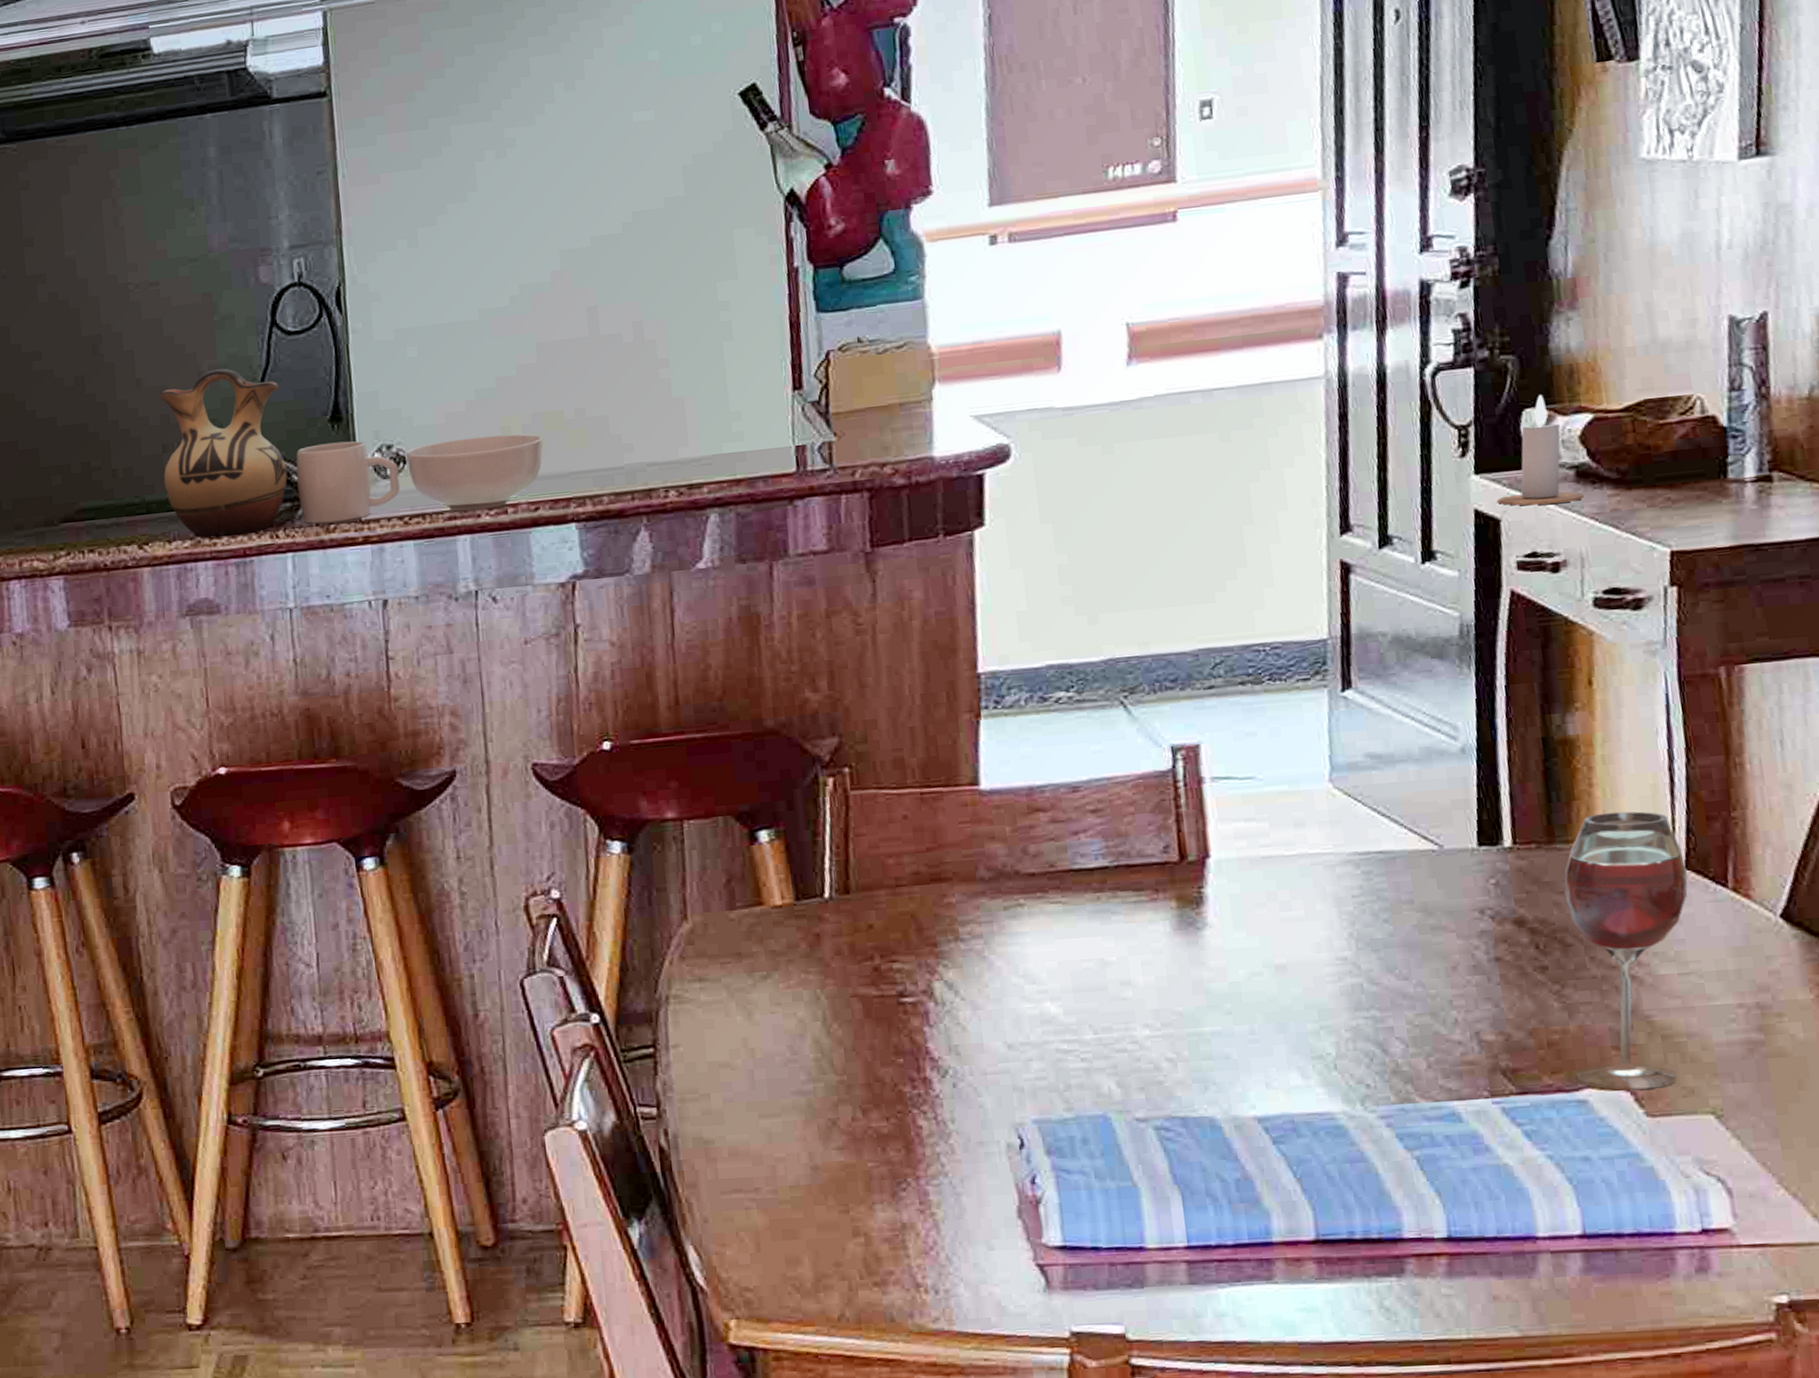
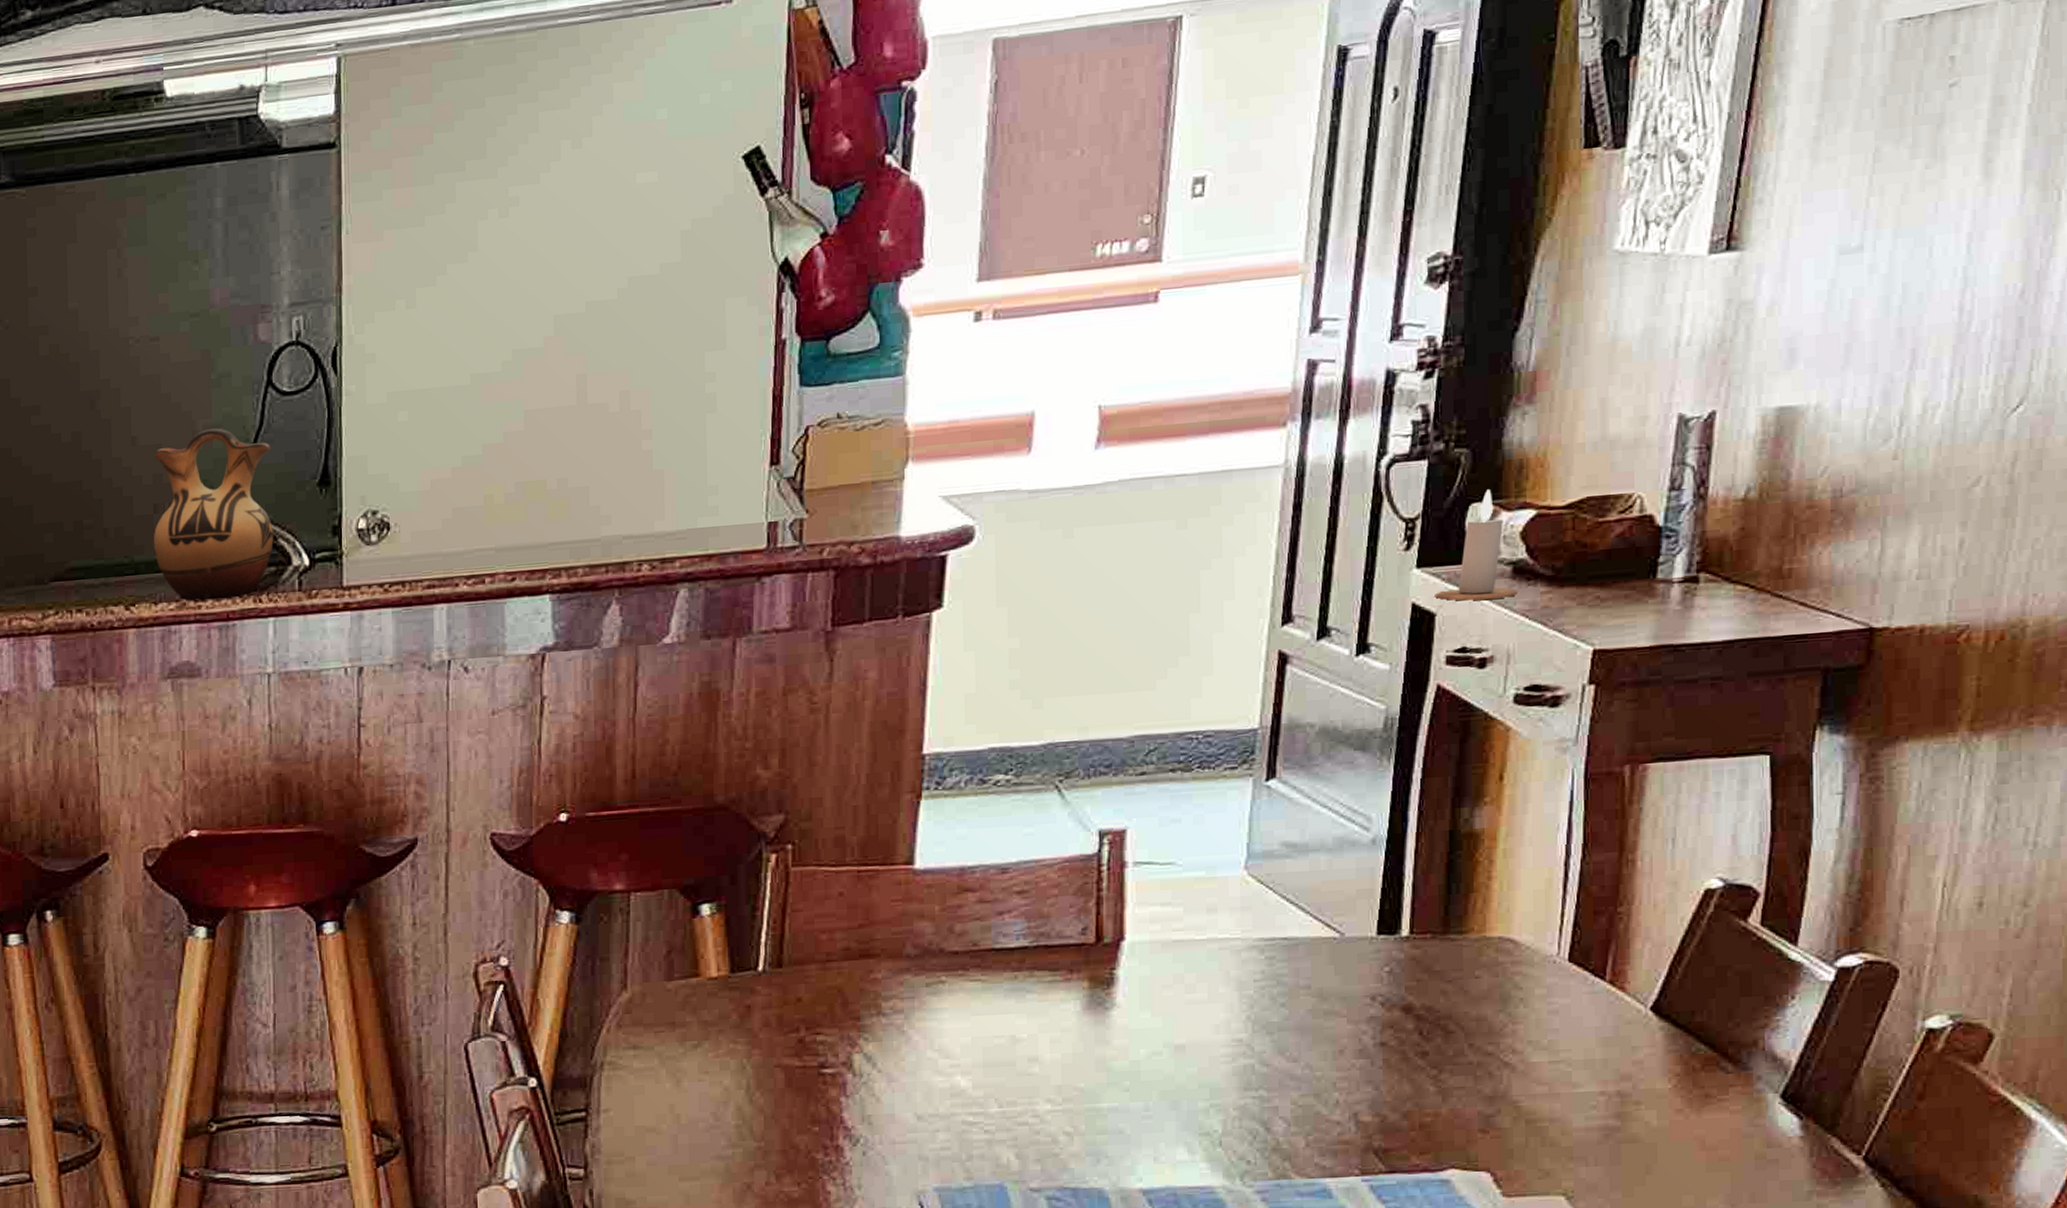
mug: present [296,441,400,525] -> none [282,505,383,590]
bowl: present [405,434,544,512] -> none [390,502,525,581]
wineglass: present [1564,811,1688,1090] -> none [1441,904,1569,1171]

